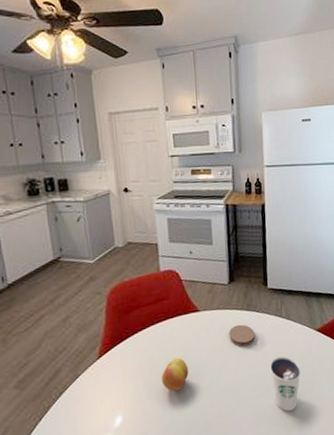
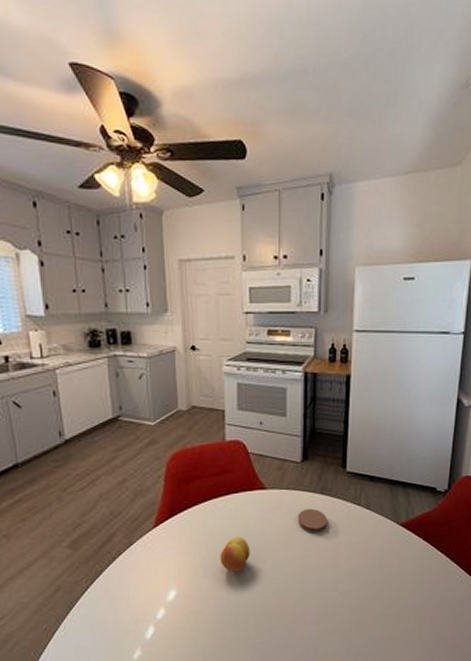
dixie cup: present [270,356,301,411] -> none [342,549,377,610]

